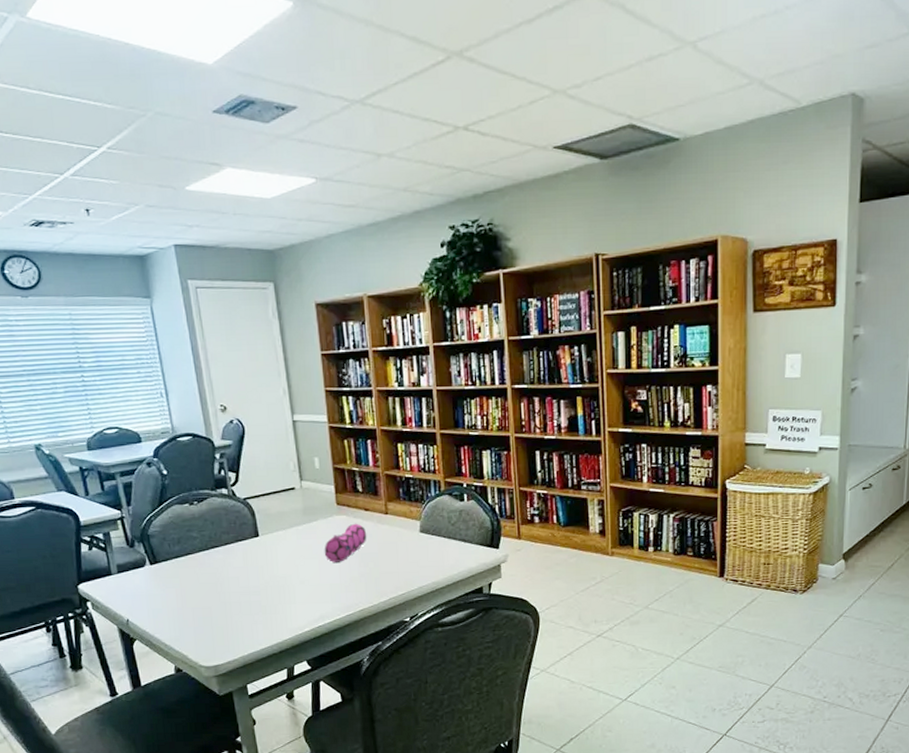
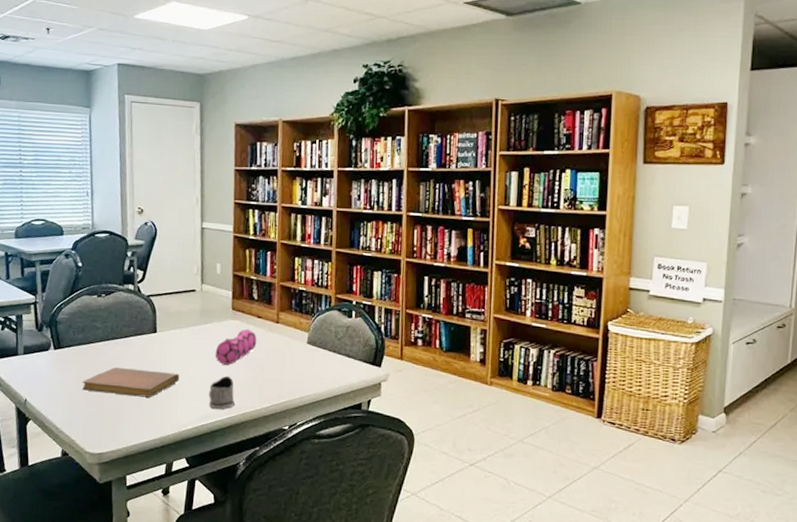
notebook: none [186,576,290,605] -> present [82,367,180,398]
tea glass holder: none [322,573,351,608] -> present [208,375,235,409]

